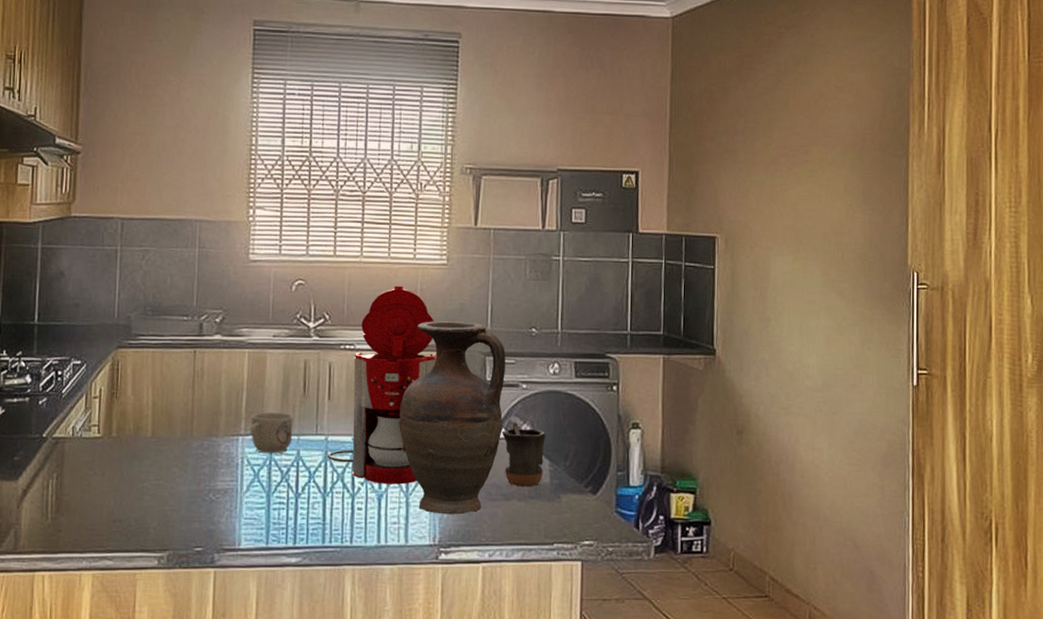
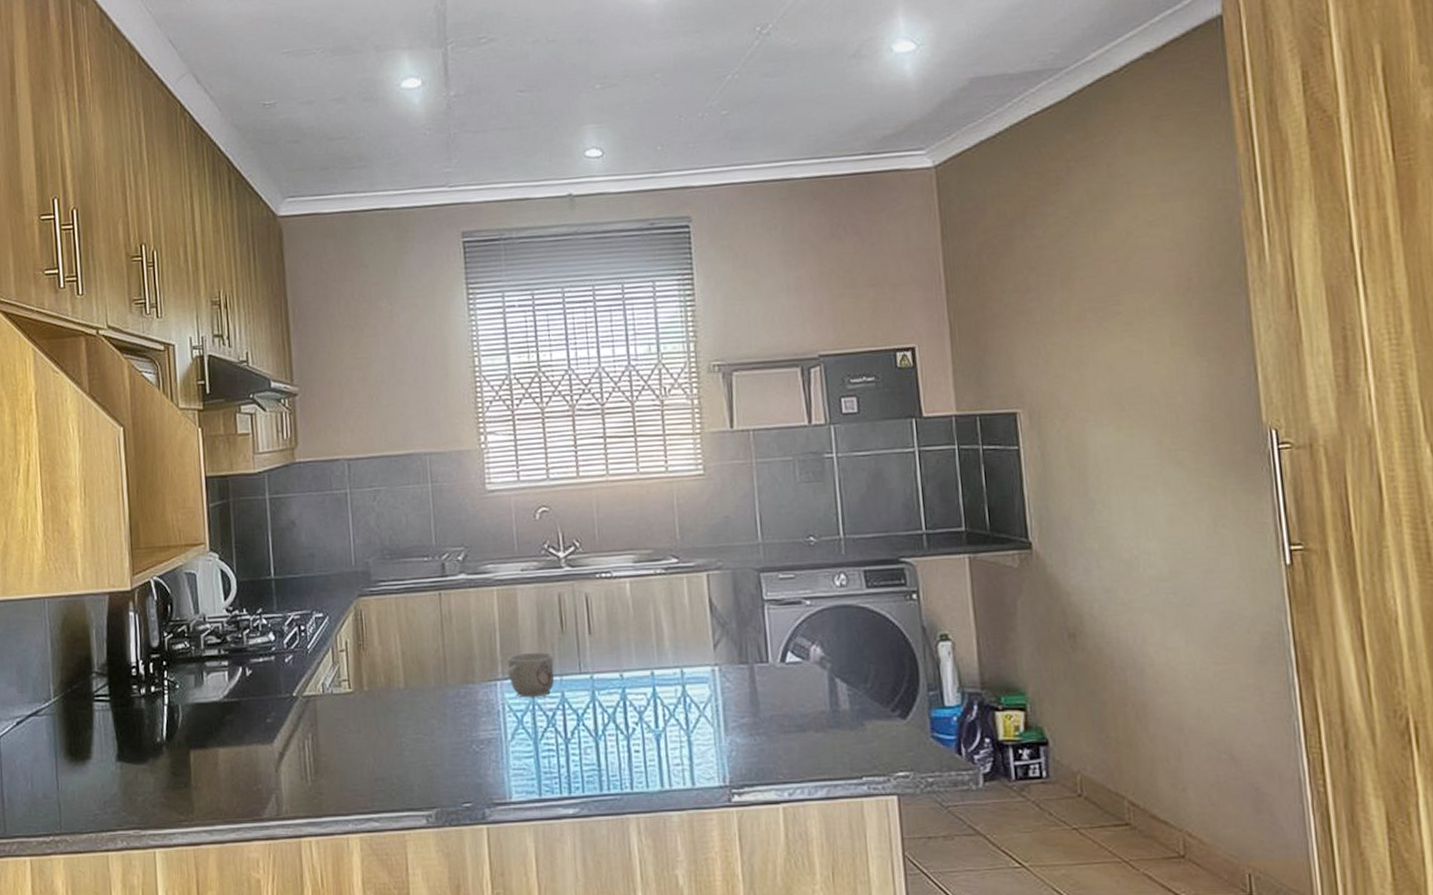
coffee maker: present [327,285,437,485] -> none [594,503,704,723]
vase: present [399,321,506,515] -> none [668,536,788,752]
mug: present [501,422,546,488] -> none [787,644,841,716]

